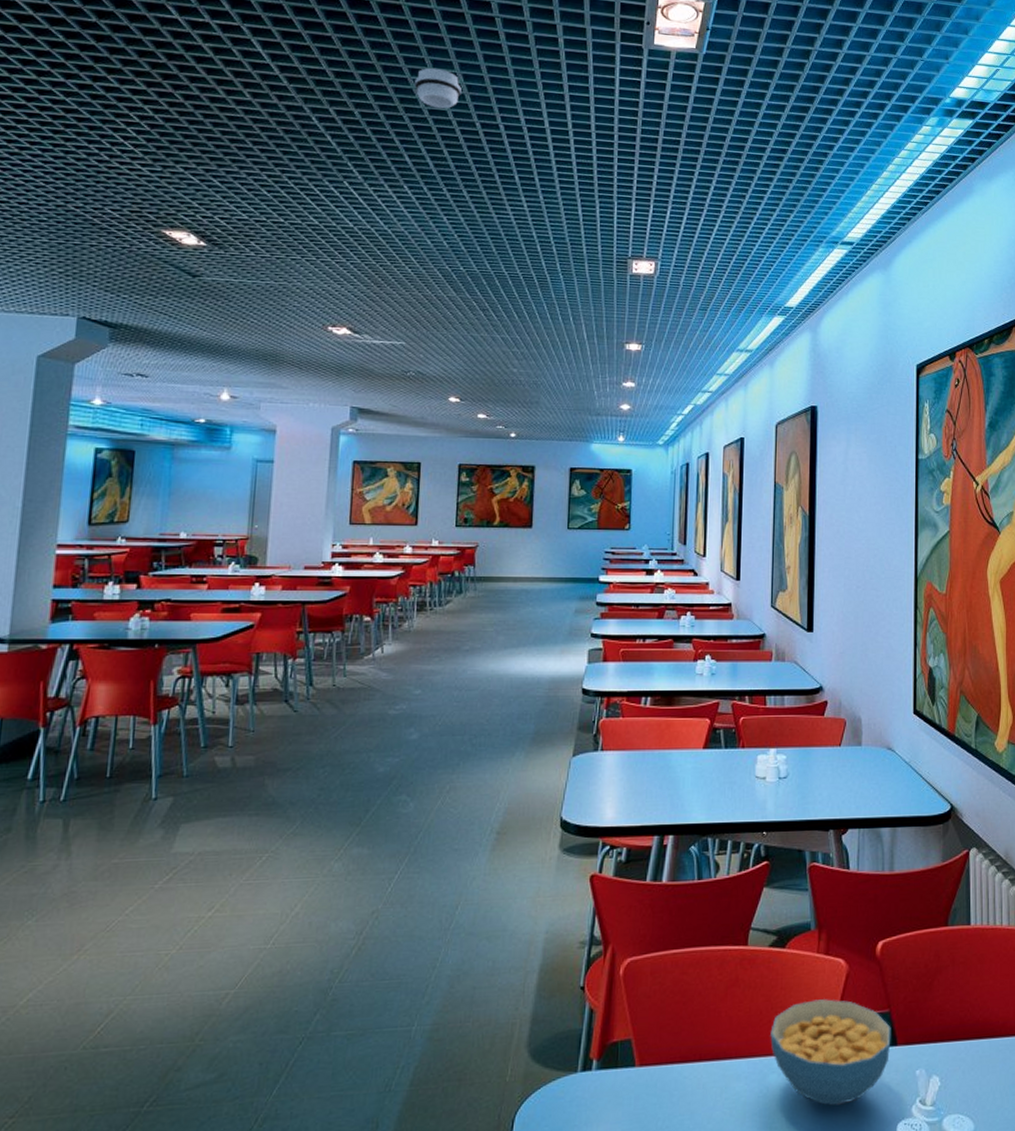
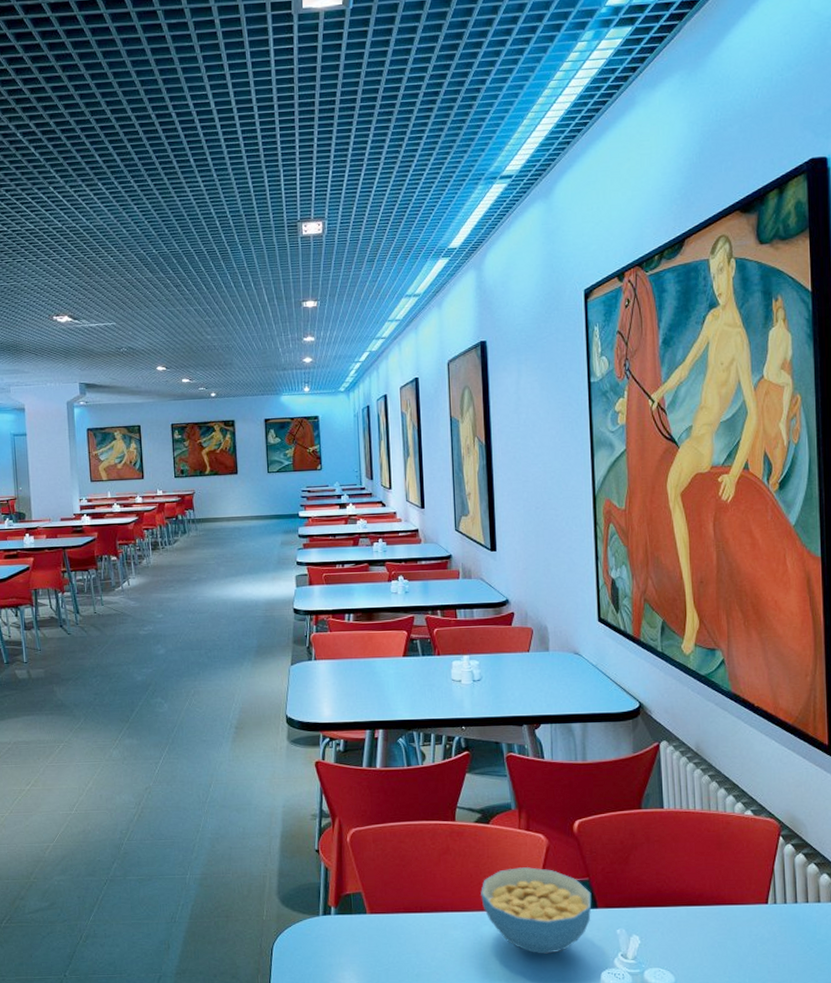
smoke detector: present [415,67,462,109] -> none [96,69,136,107]

